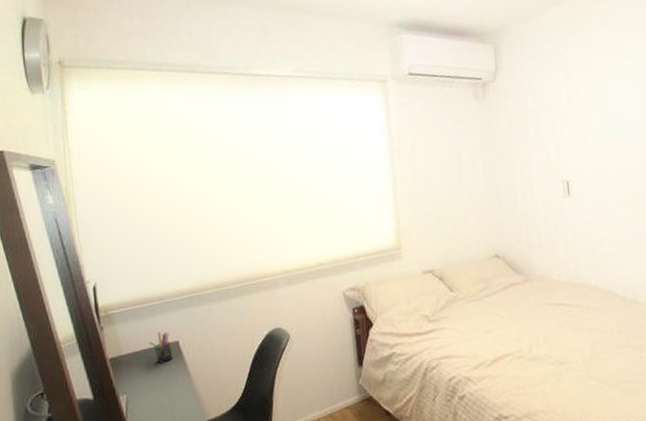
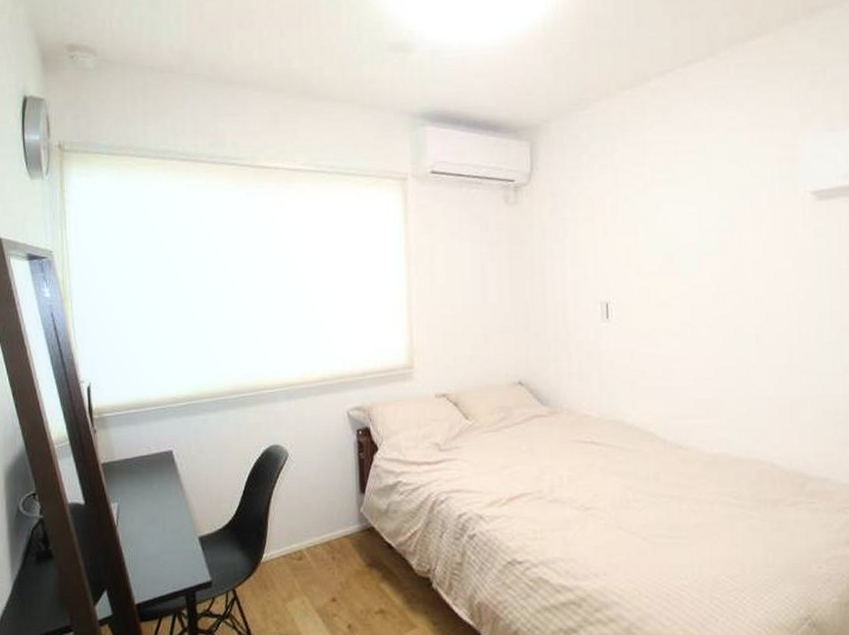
pen holder: present [148,331,173,364] -> none [141,439,166,473]

